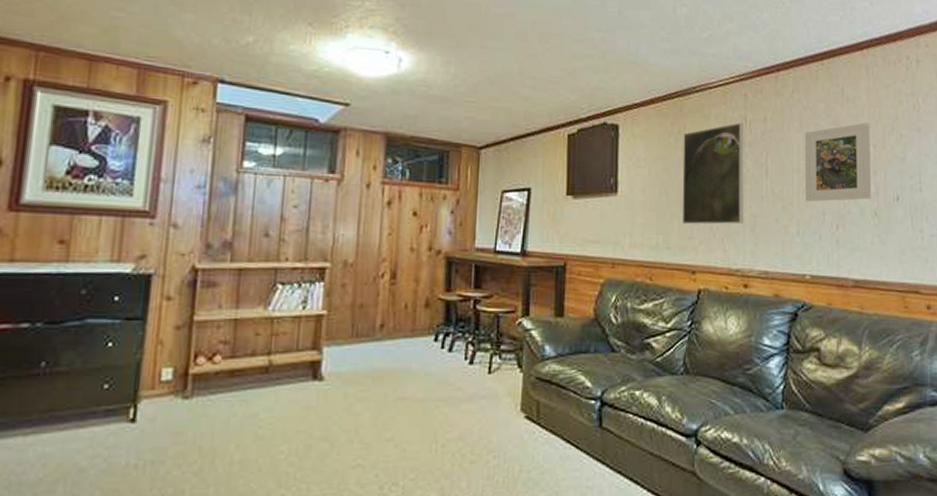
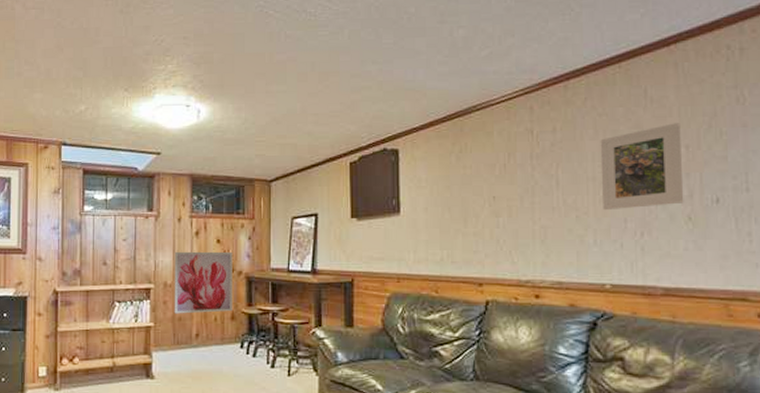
wall art: none [354,223,431,300] -> present [174,251,233,314]
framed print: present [681,123,744,225] -> none [465,136,533,240]

